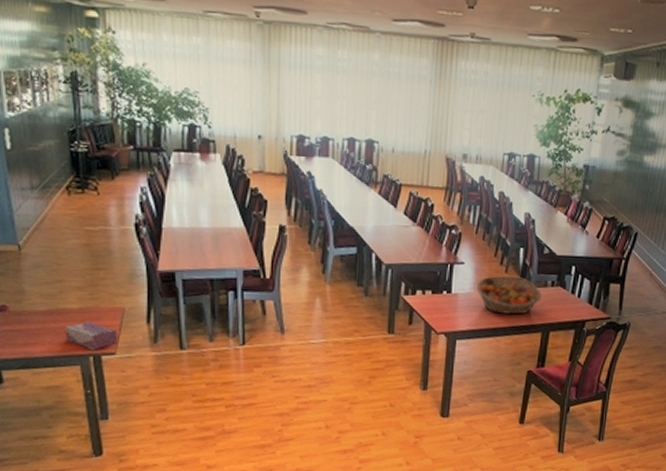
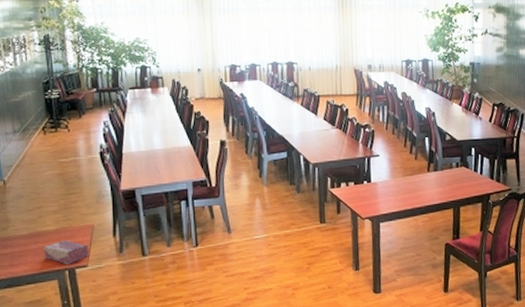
fruit basket: present [476,275,541,315] -> none [392,162,449,196]

